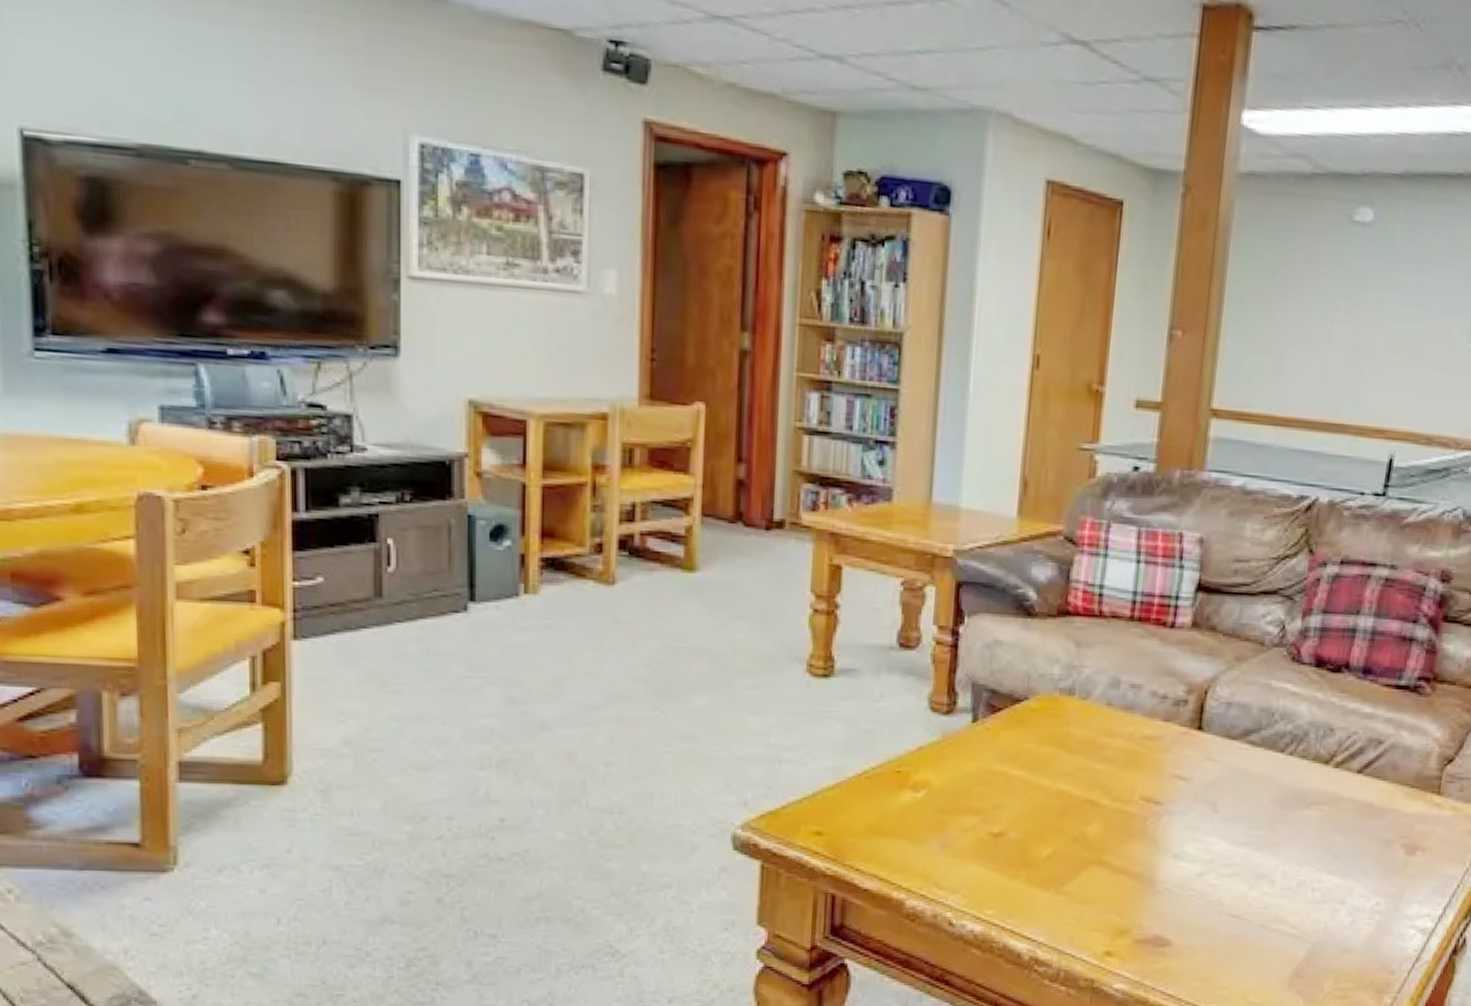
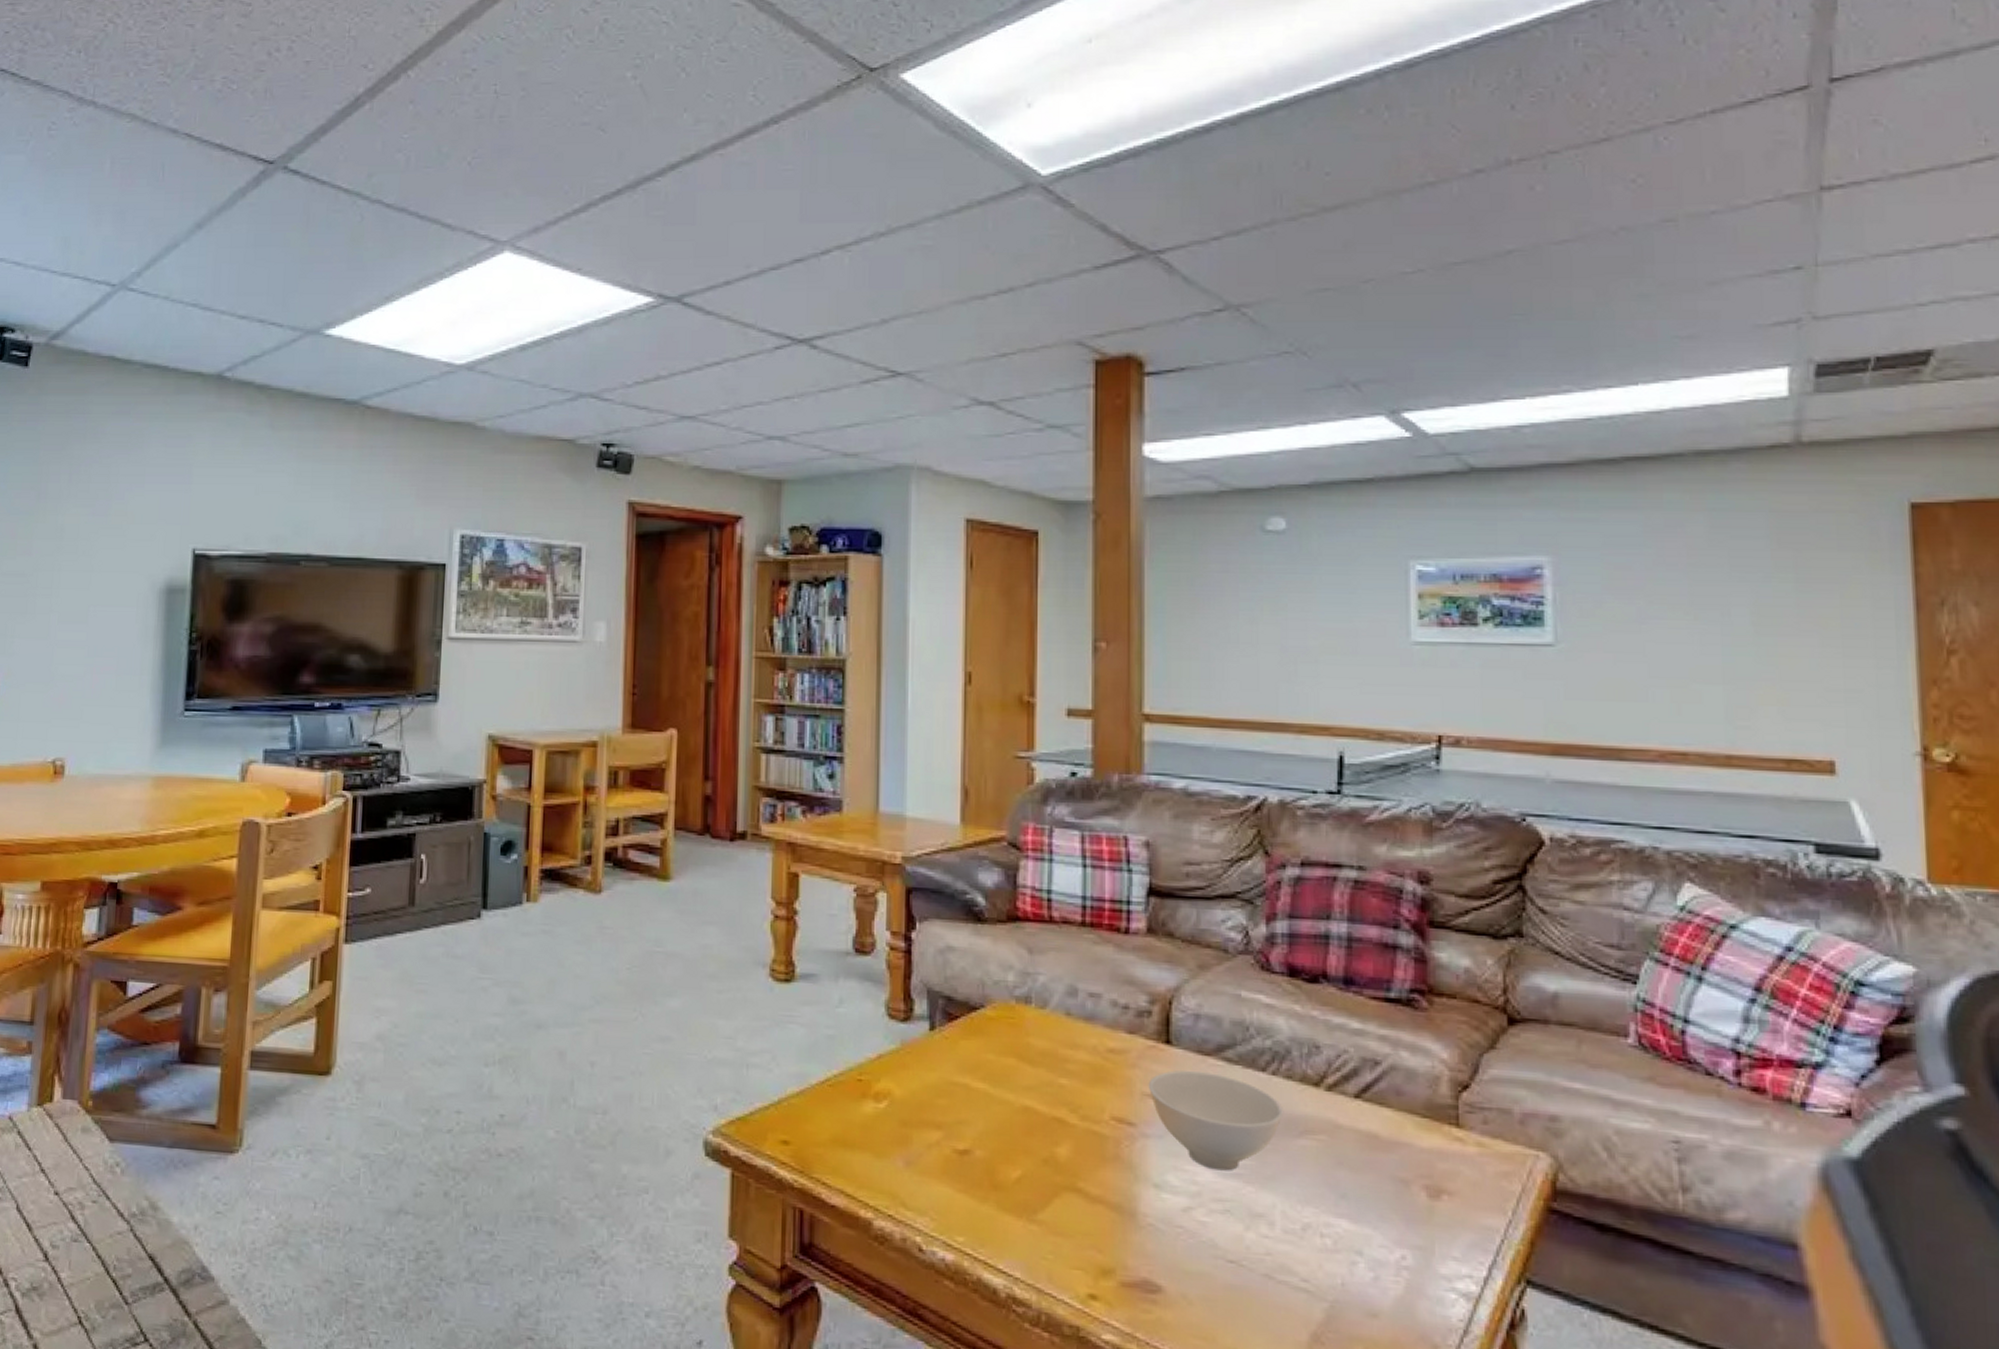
bowl: none [1177,754,1295,840] -> present [1148,1070,1283,1171]

